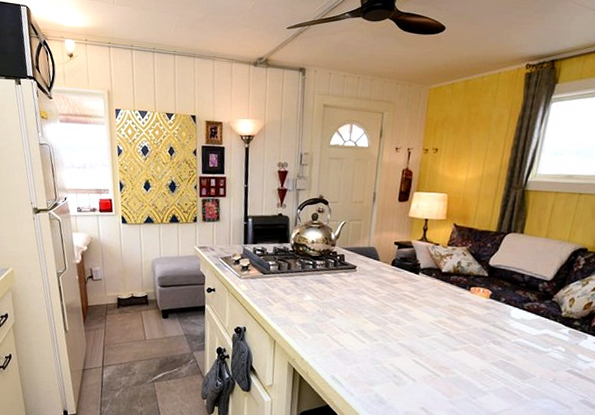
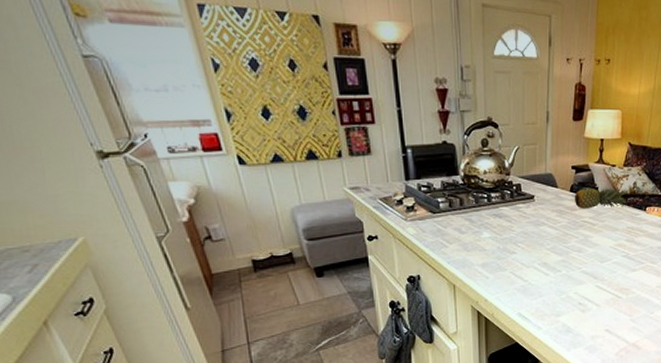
fruit: none [395,263,452,285] -> present [574,187,629,209]

